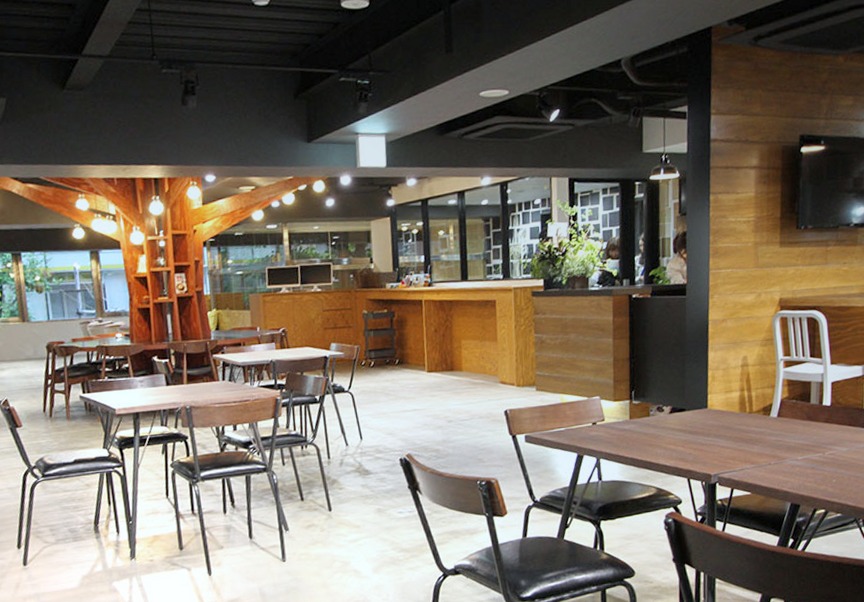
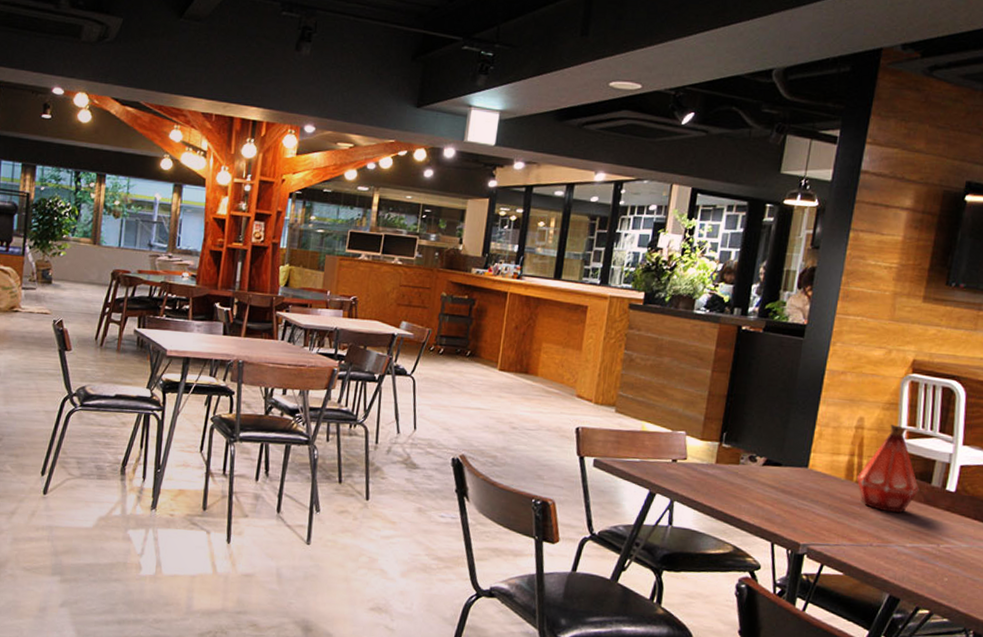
bottle: none [748,357,802,433] -> present [856,425,920,512]

